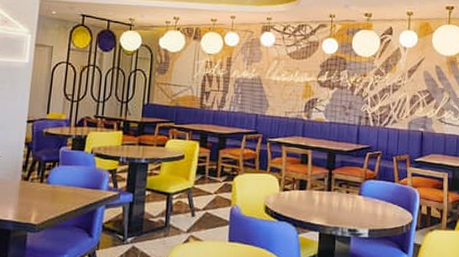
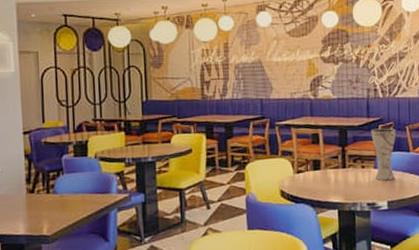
vase: none [358,155,383,209] -> present [371,128,396,181]

